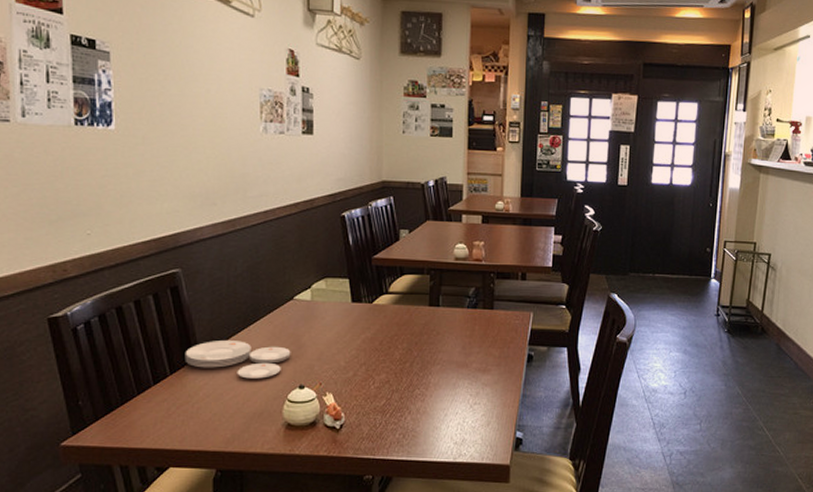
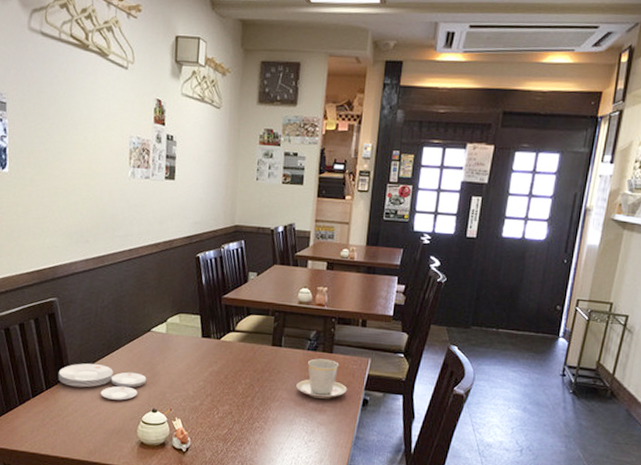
teacup: none [457,316,511,358] -> present [296,358,347,399]

